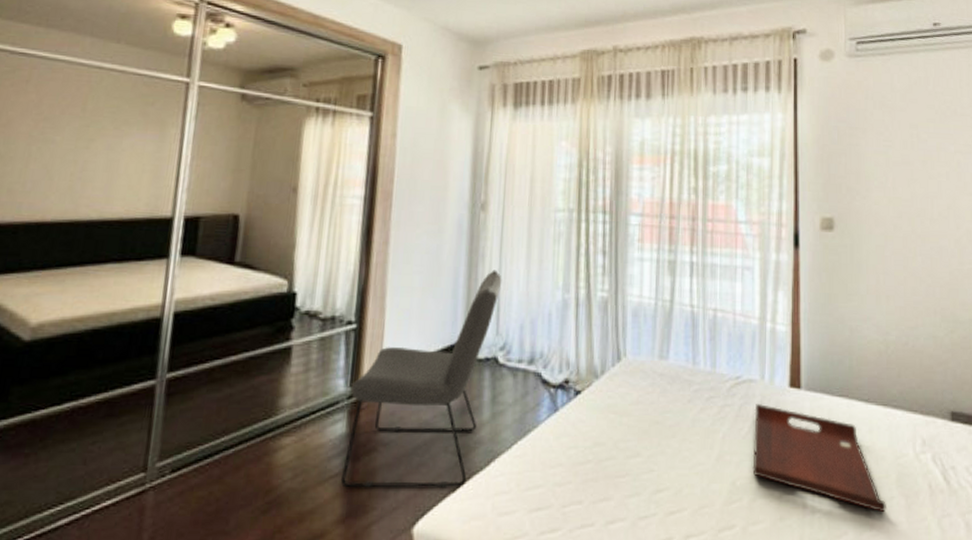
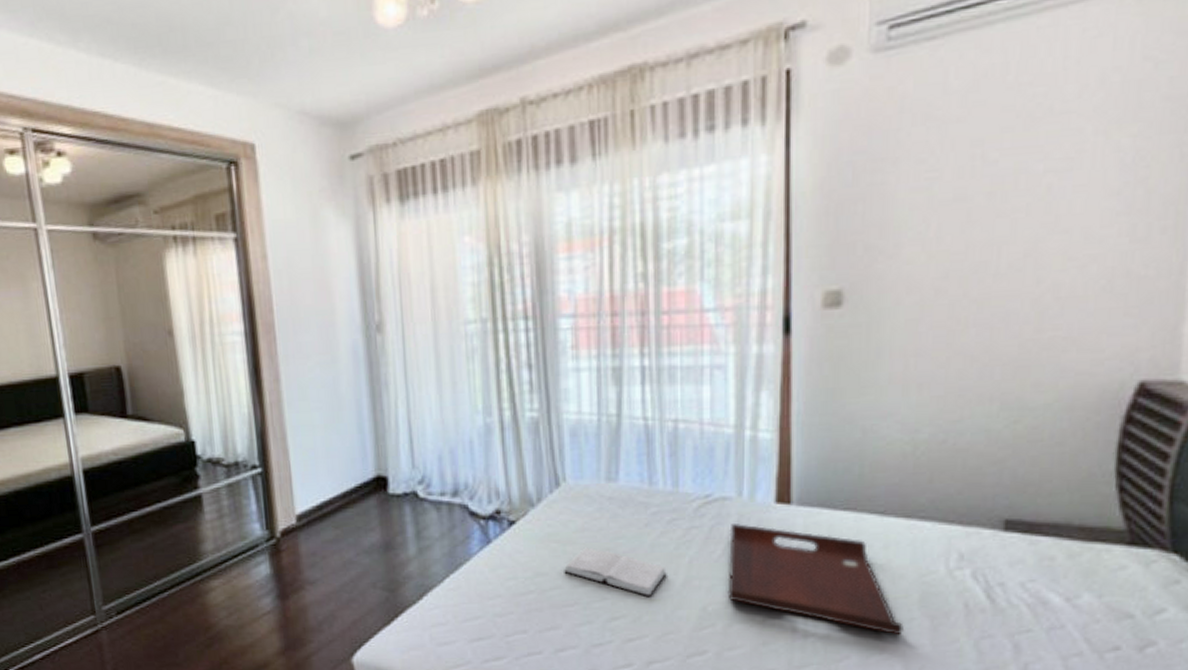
chair: present [341,269,502,489] -> none [267,398,412,624]
hardback book: none [619,419,704,471] -> present [564,547,667,598]

